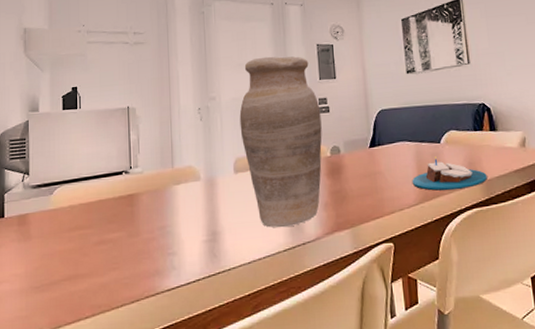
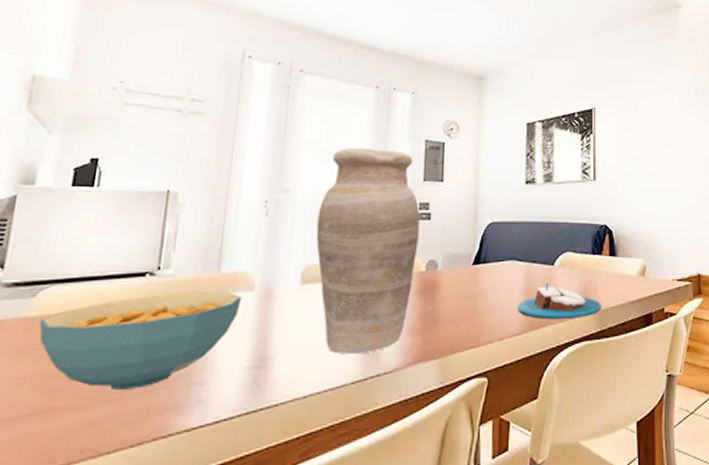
cereal bowl: none [58,183,192,262] -> present [39,292,242,391]

